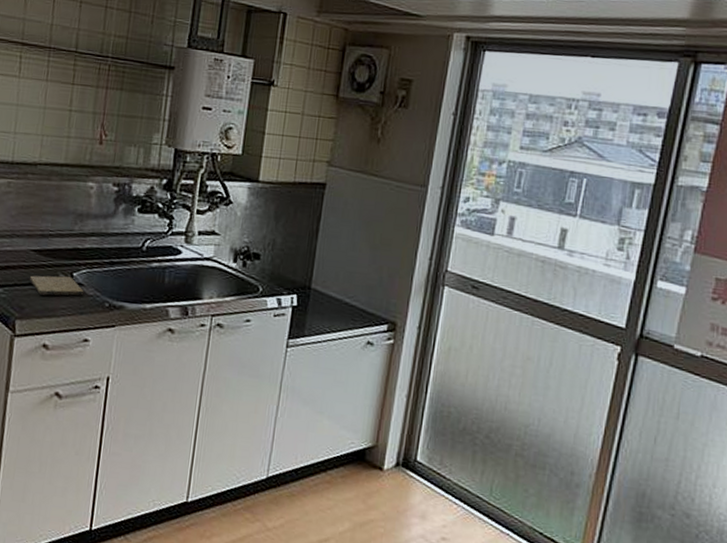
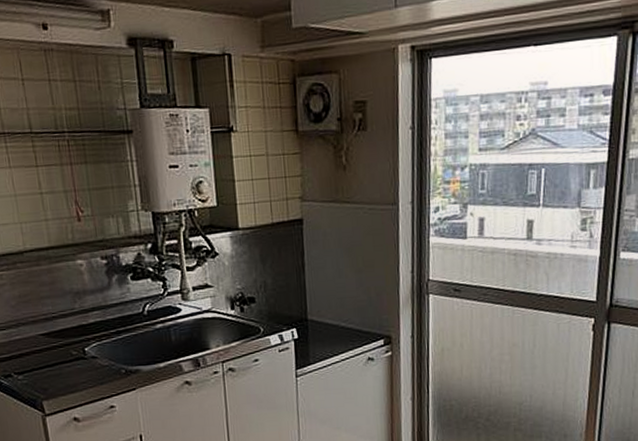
cutting board: present [29,275,84,296] -> none [45,353,100,374]

